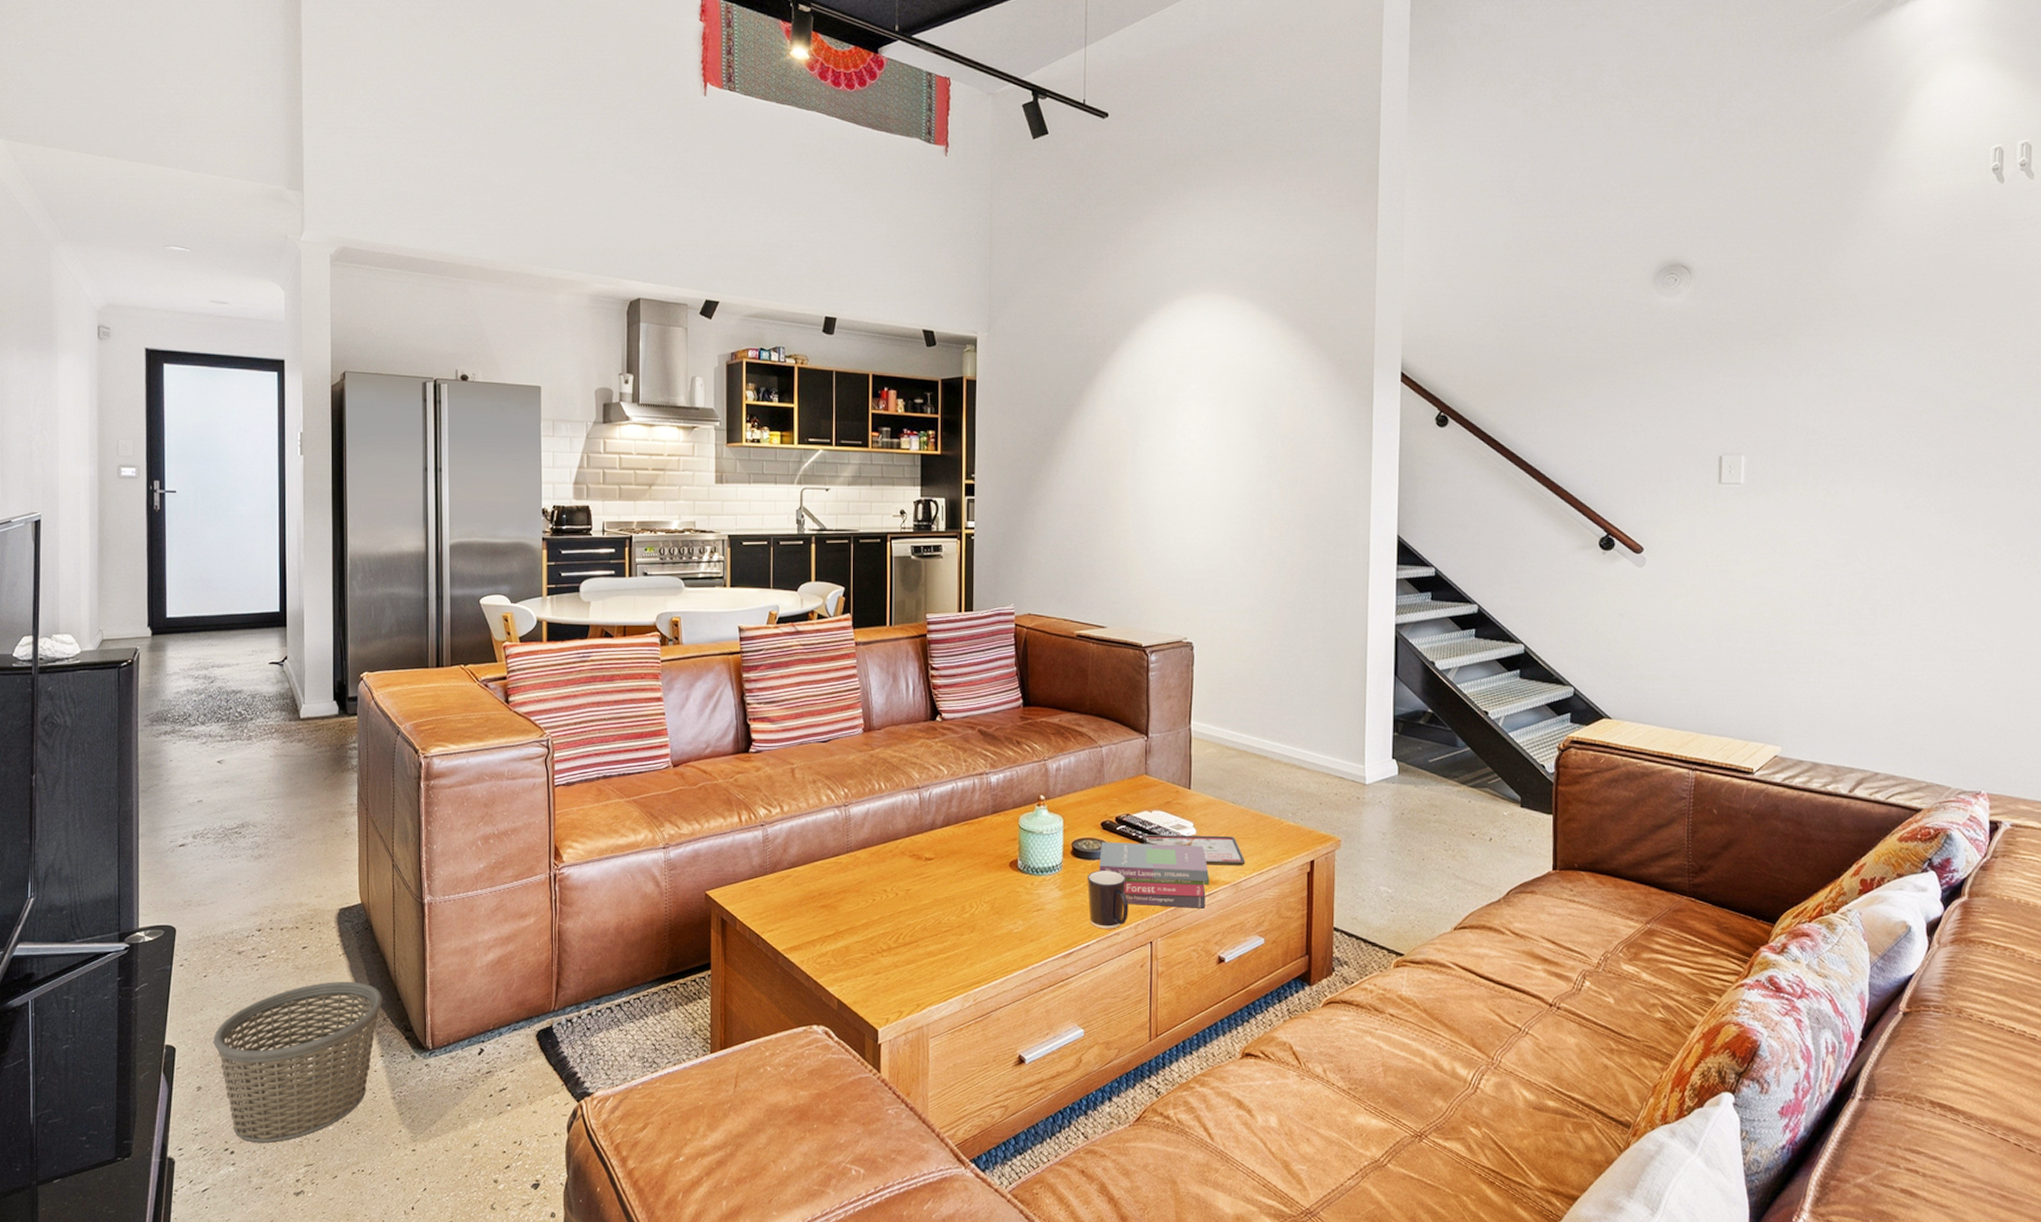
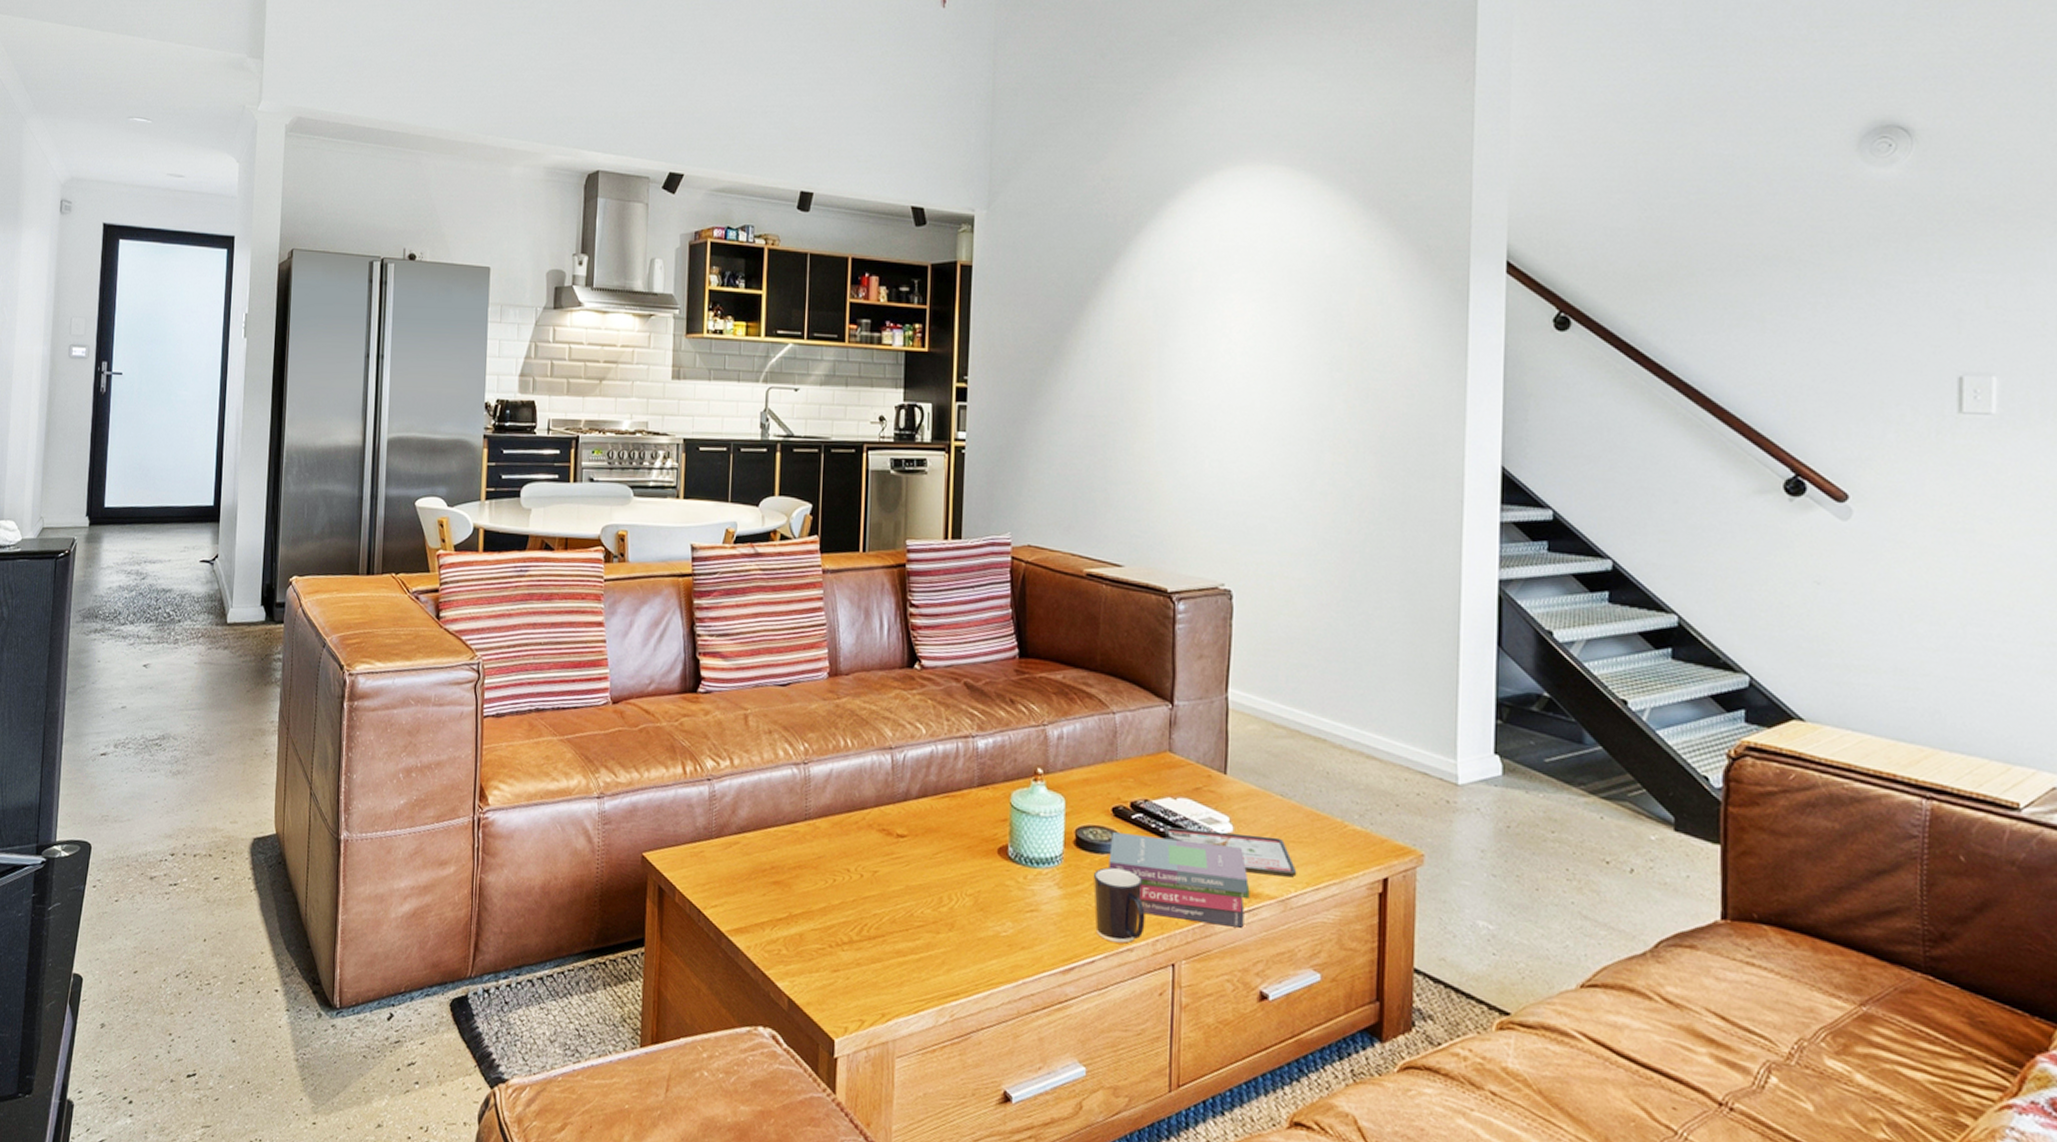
basket: present [213,981,383,1143] -> none [119,919,293,1096]

